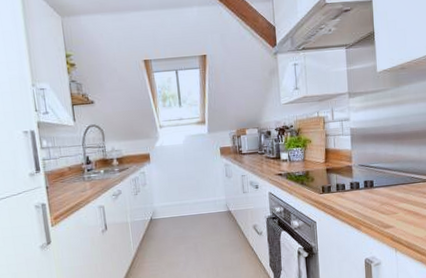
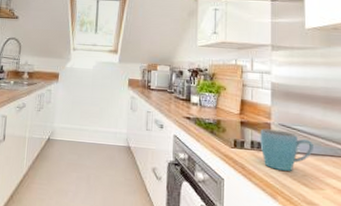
mug: none [343,170,388,205] -> present [260,128,313,171]

